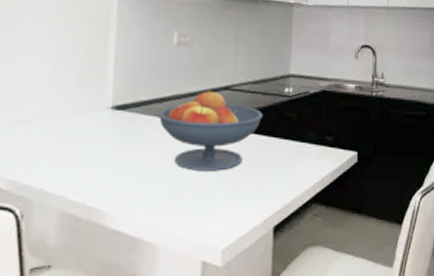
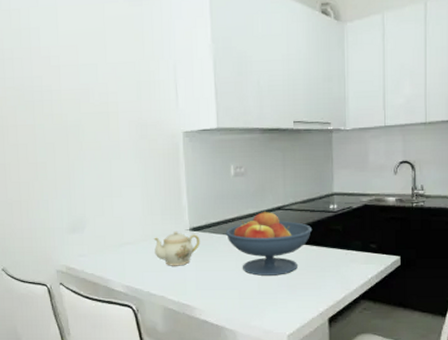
teapot: none [59,108,124,155] -> present [154,231,200,266]

